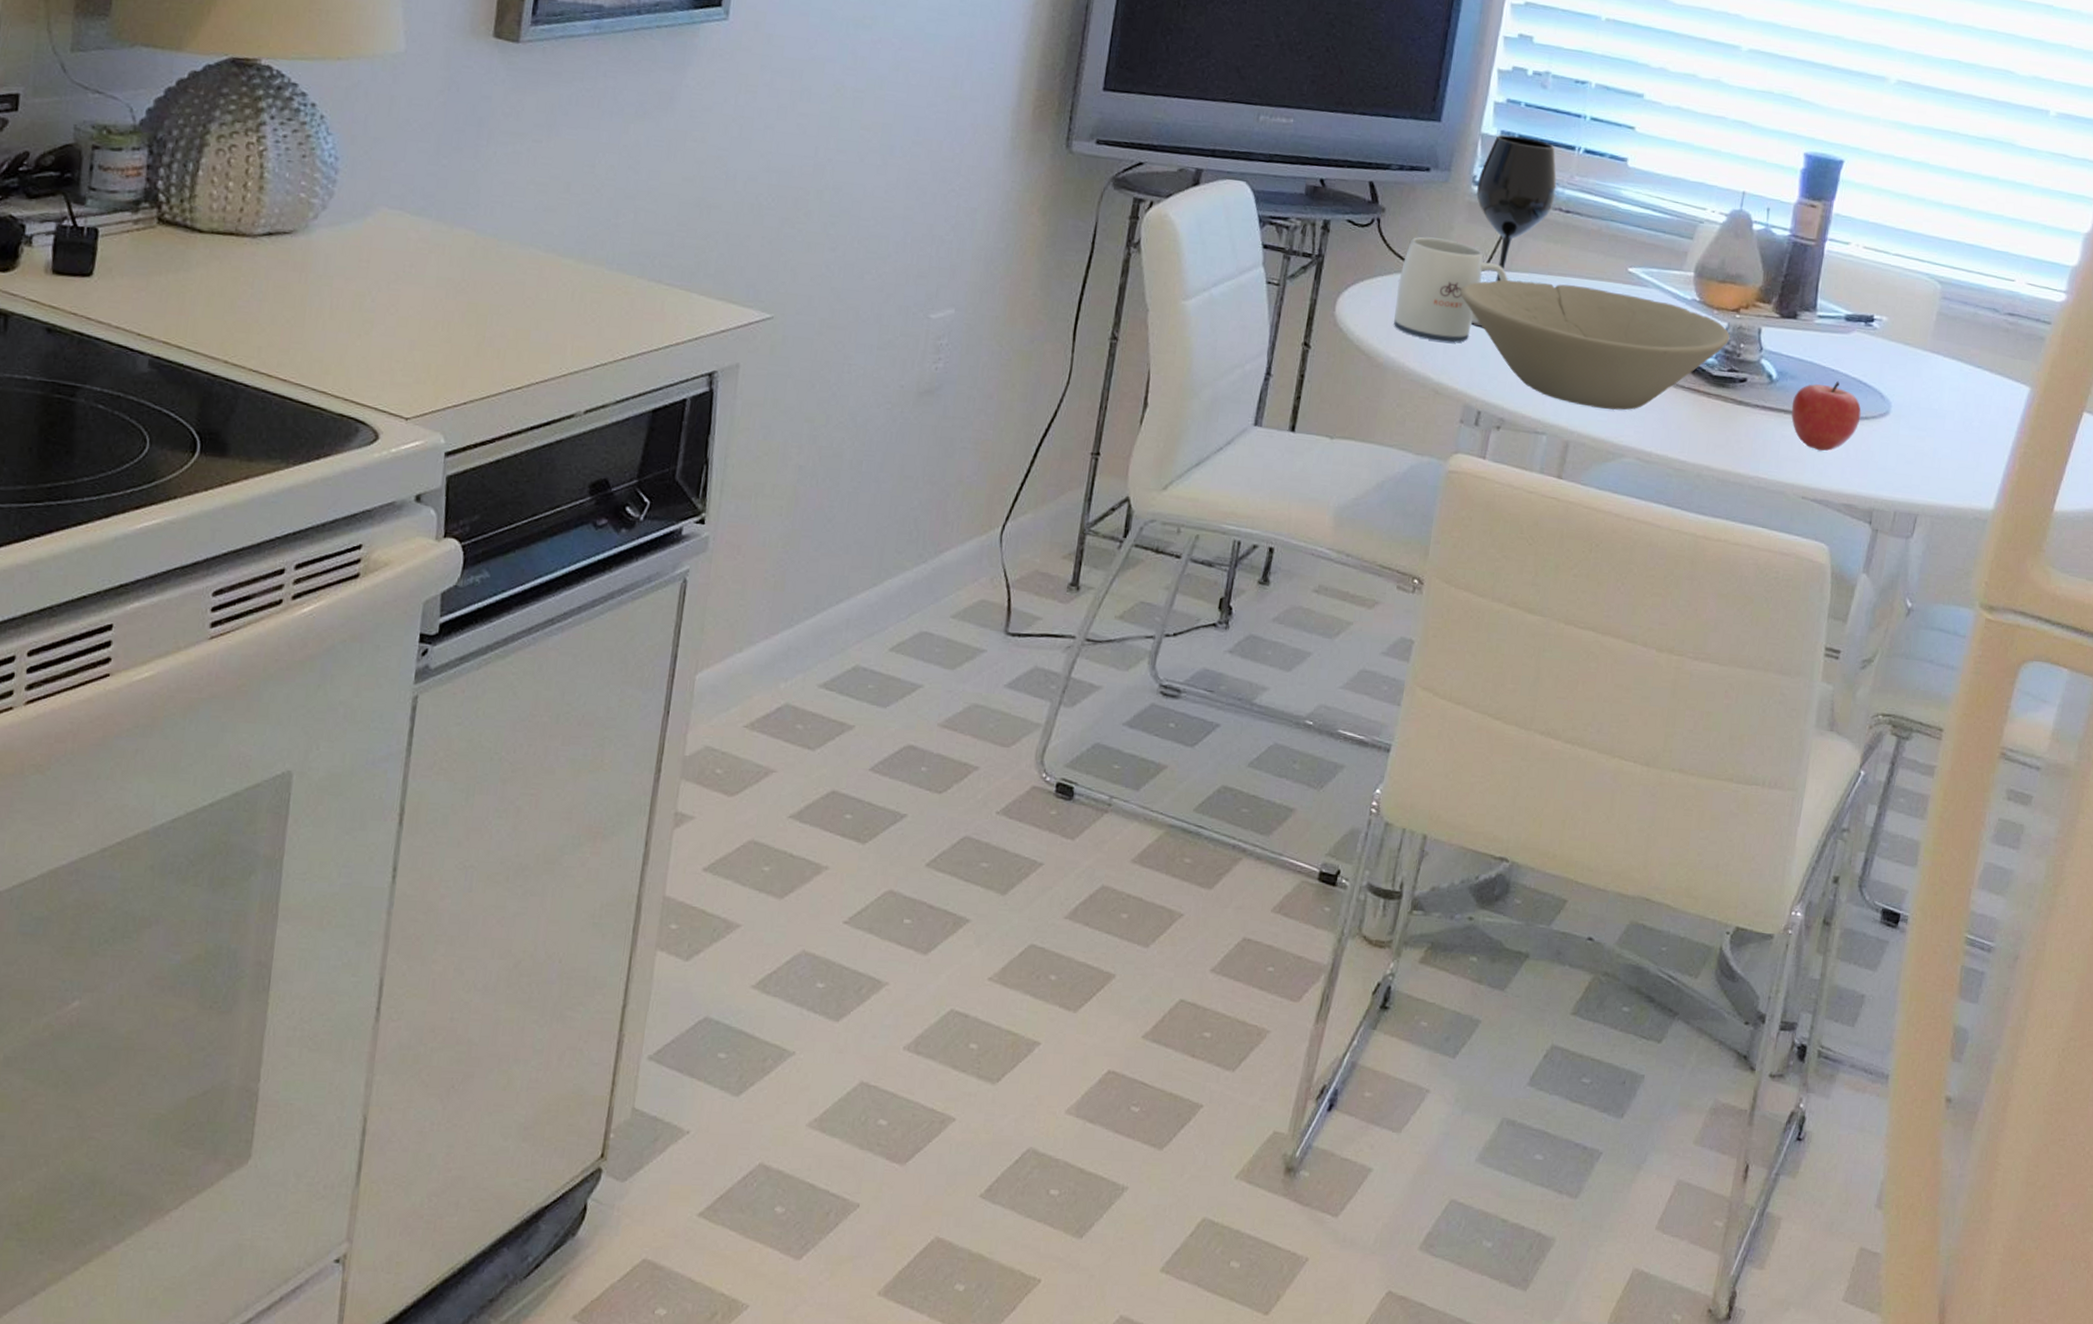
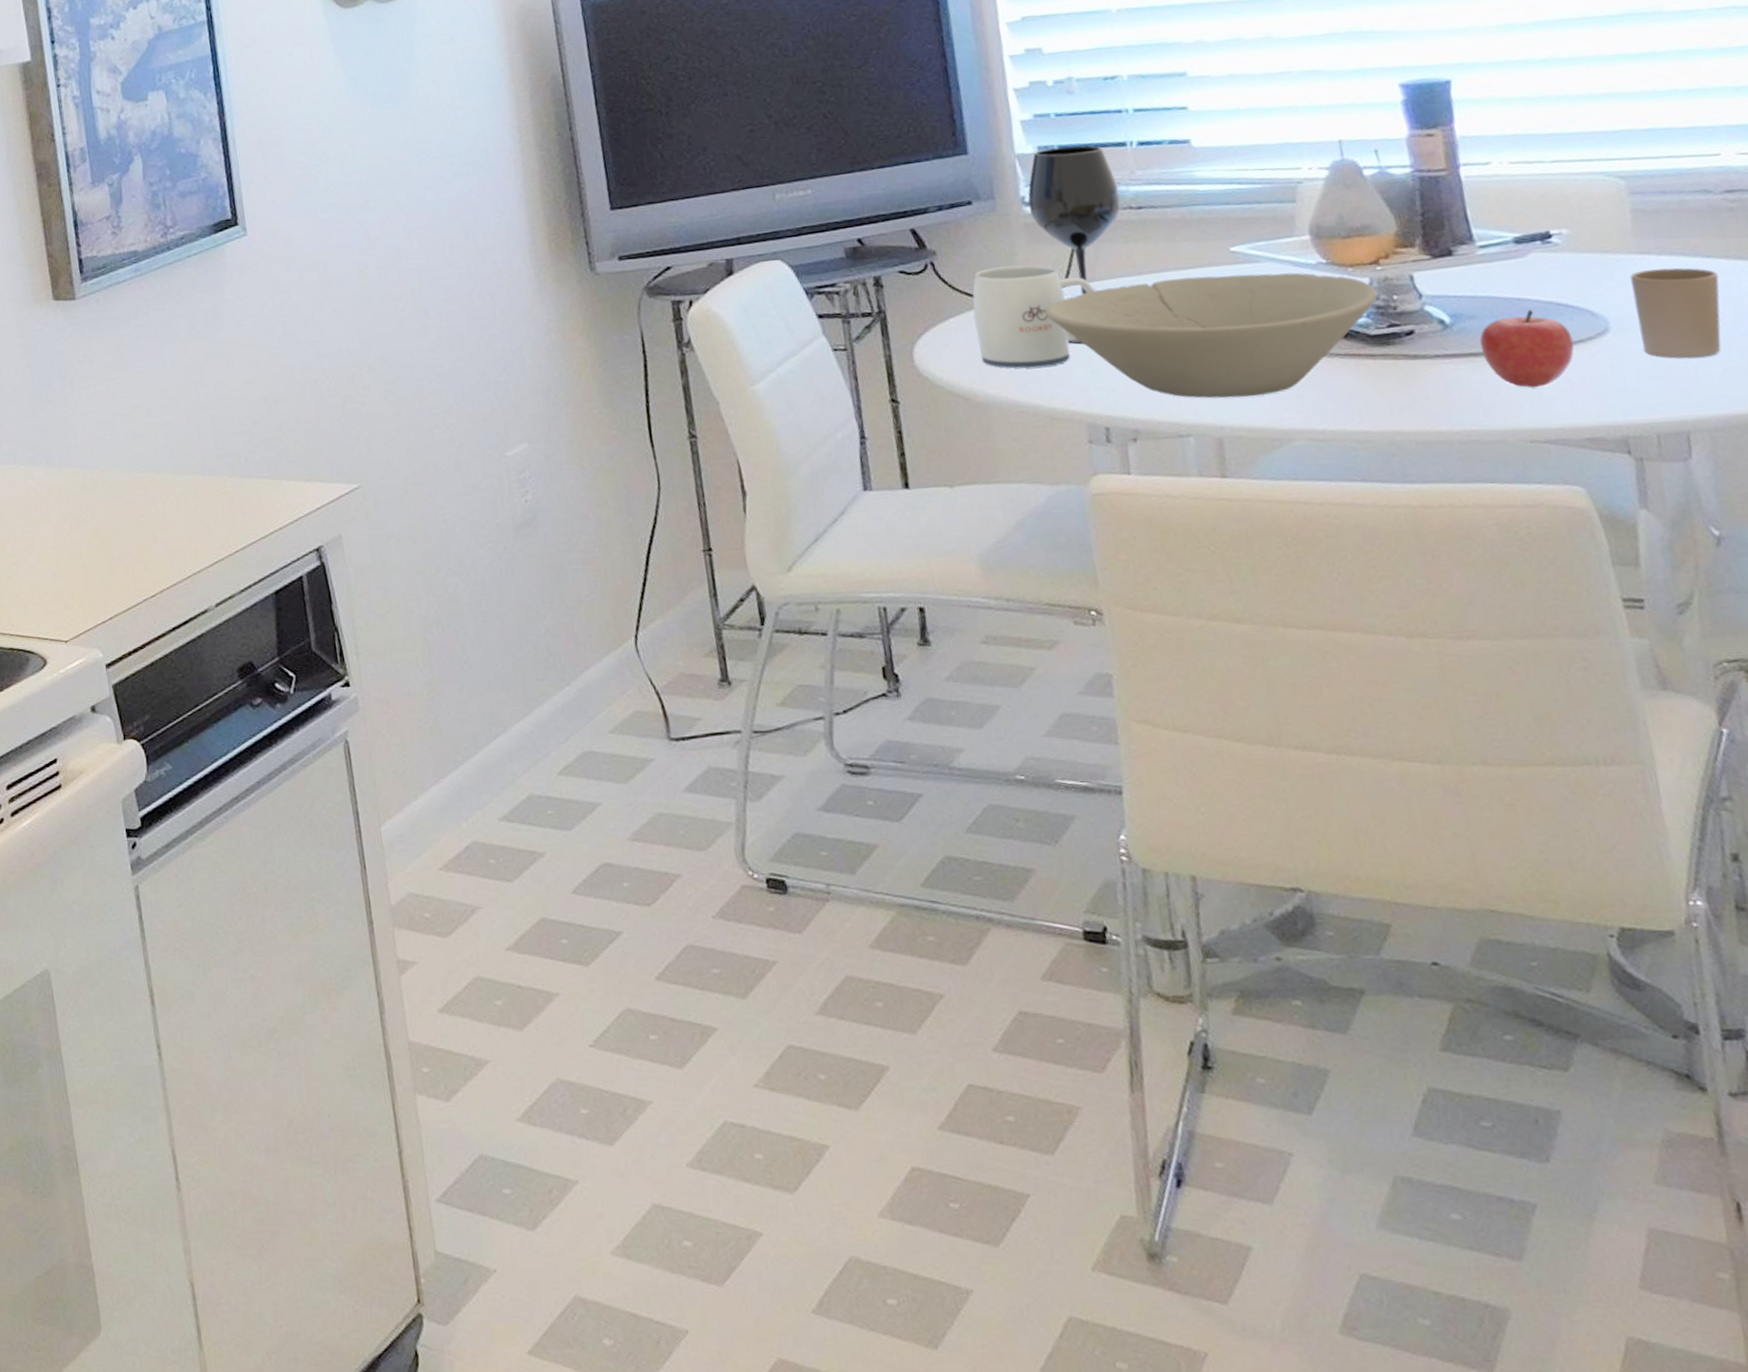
mug: none [1908,367,1981,453] -> present [1630,267,1721,358]

